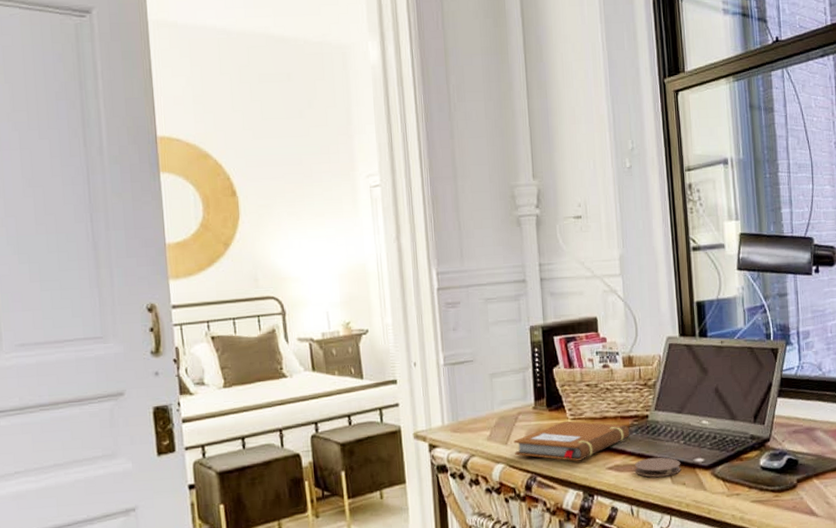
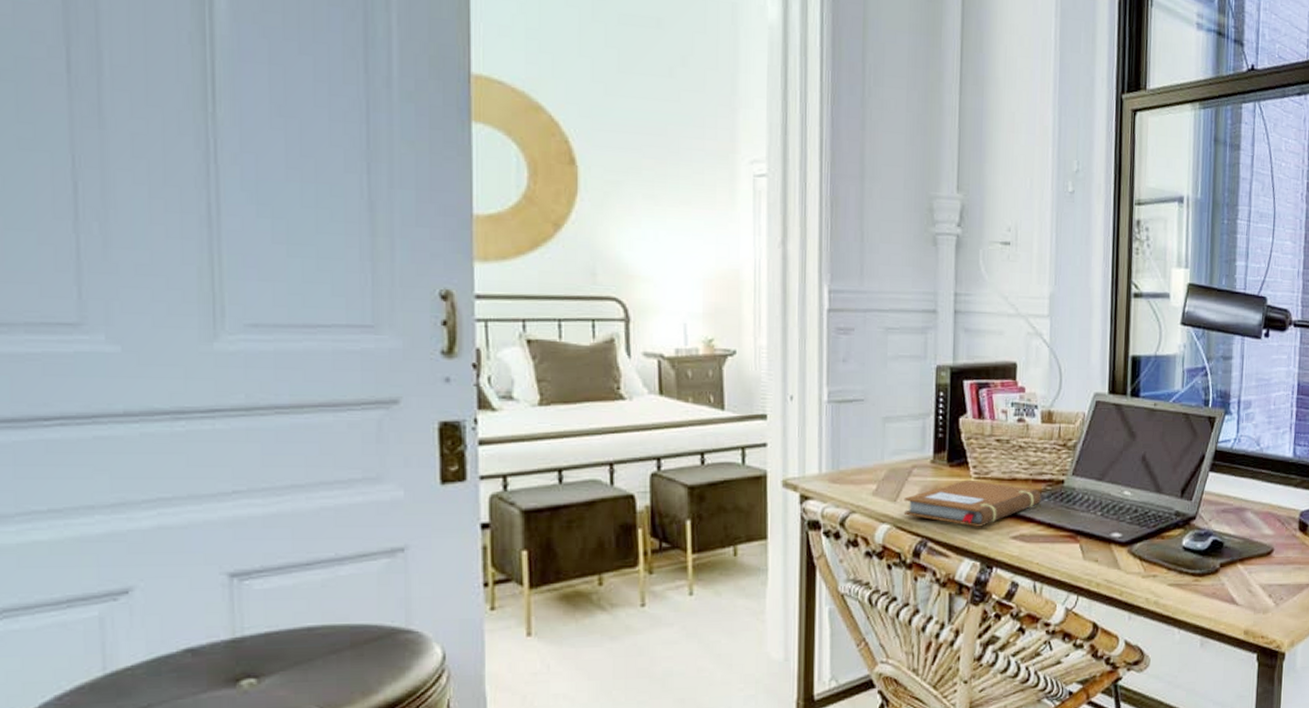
coaster: present [634,457,681,477] -> none [1042,528,1096,551]

